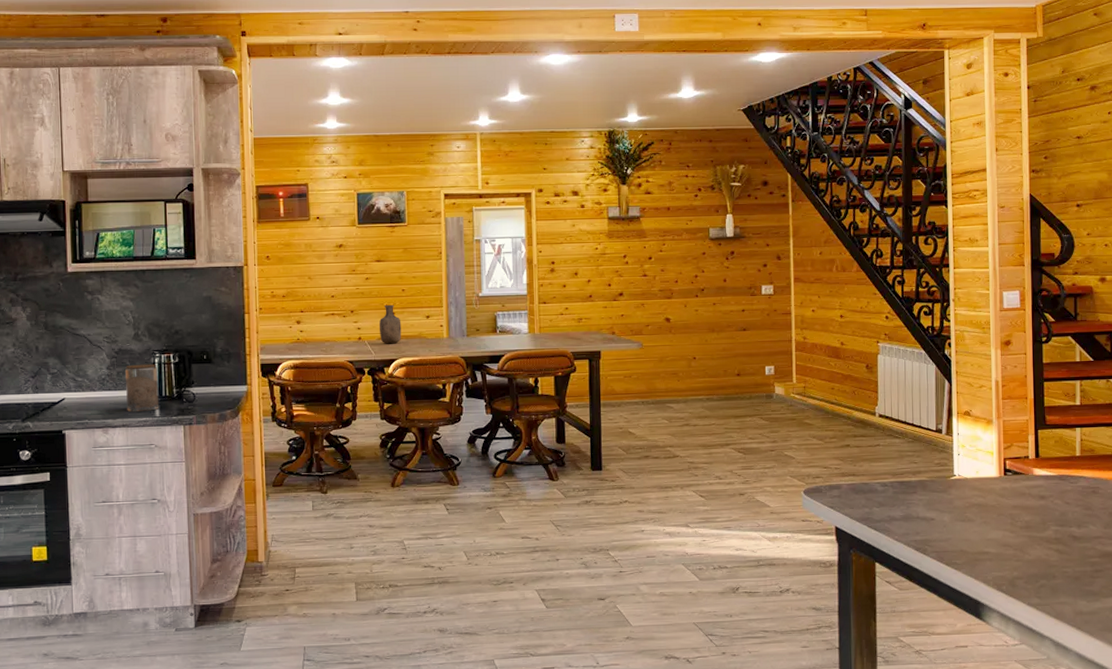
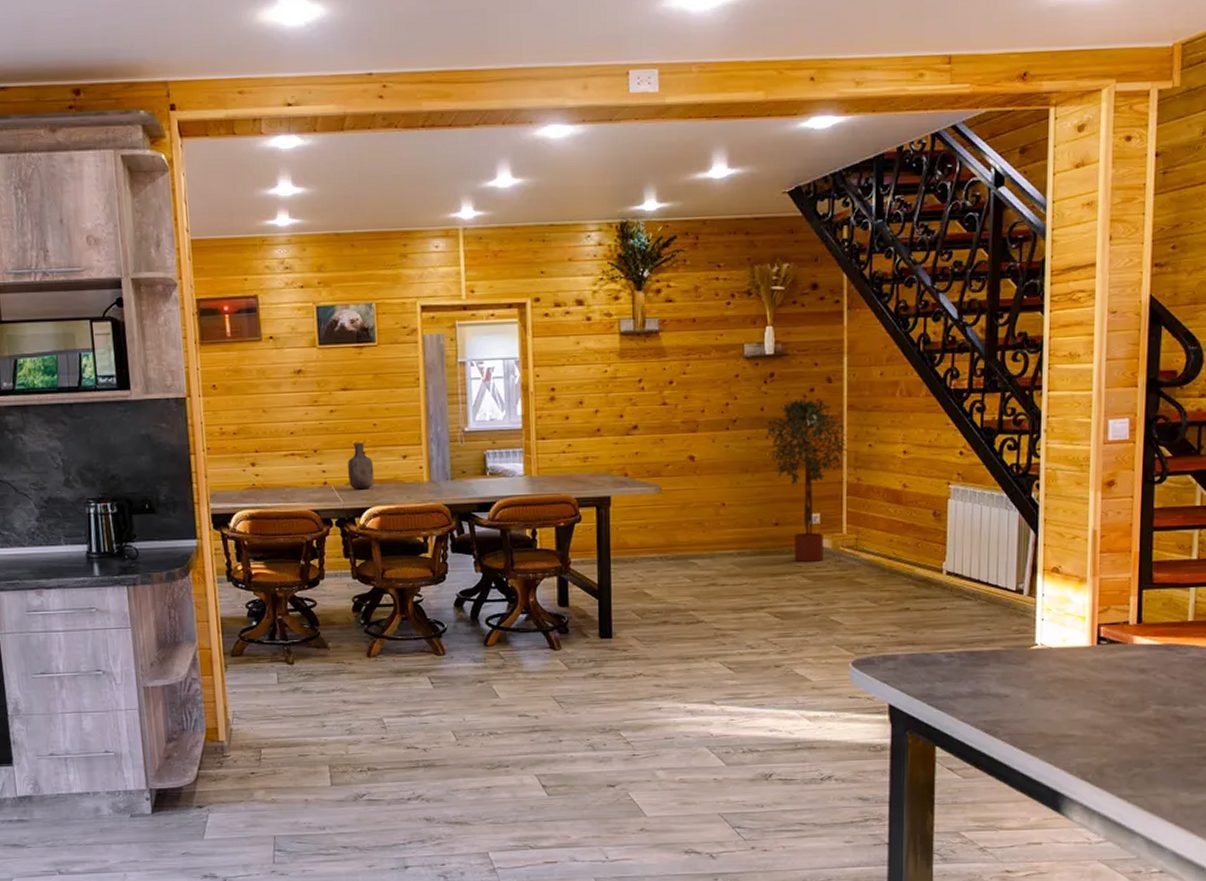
jar: present [124,364,159,413] -> none [56,514,98,571]
potted tree: none [726,272,795,406] -> present [763,398,848,562]

